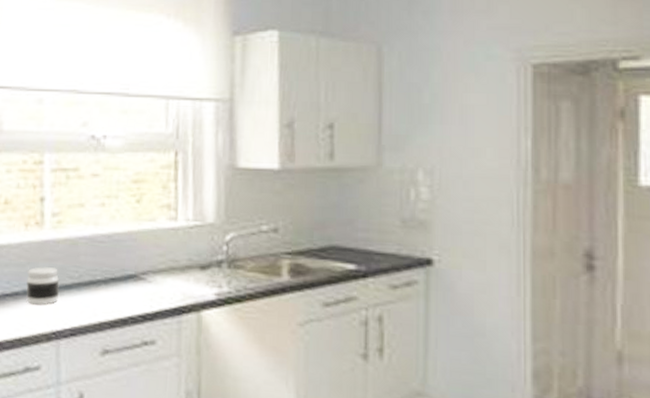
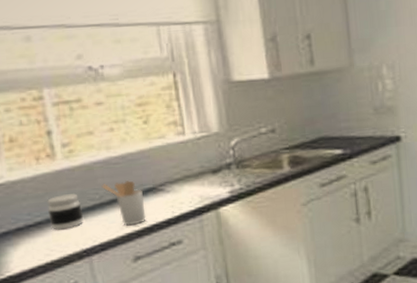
utensil holder: none [83,262,123,314] -> present [101,181,146,226]

